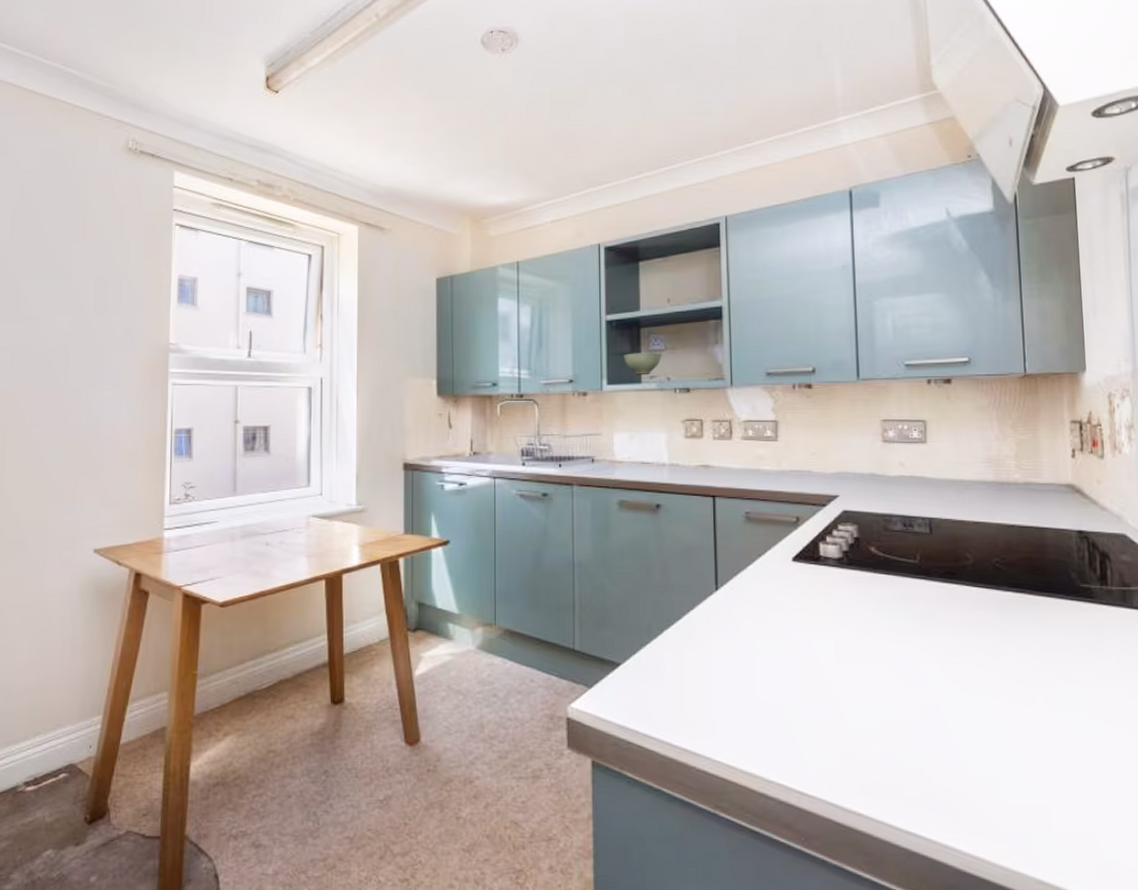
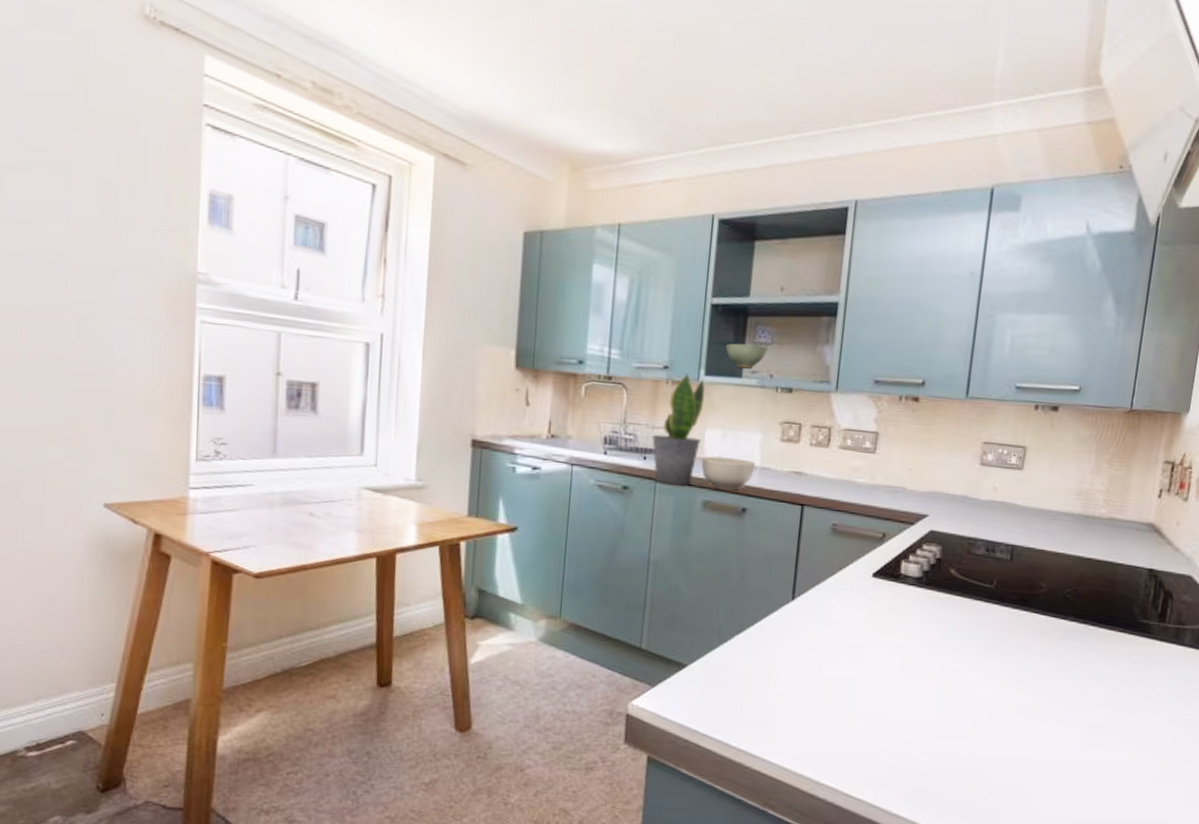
potted plant: none [565,384,611,489] -> present [652,373,705,486]
bowl: none [613,458,664,489] -> present [701,456,756,491]

